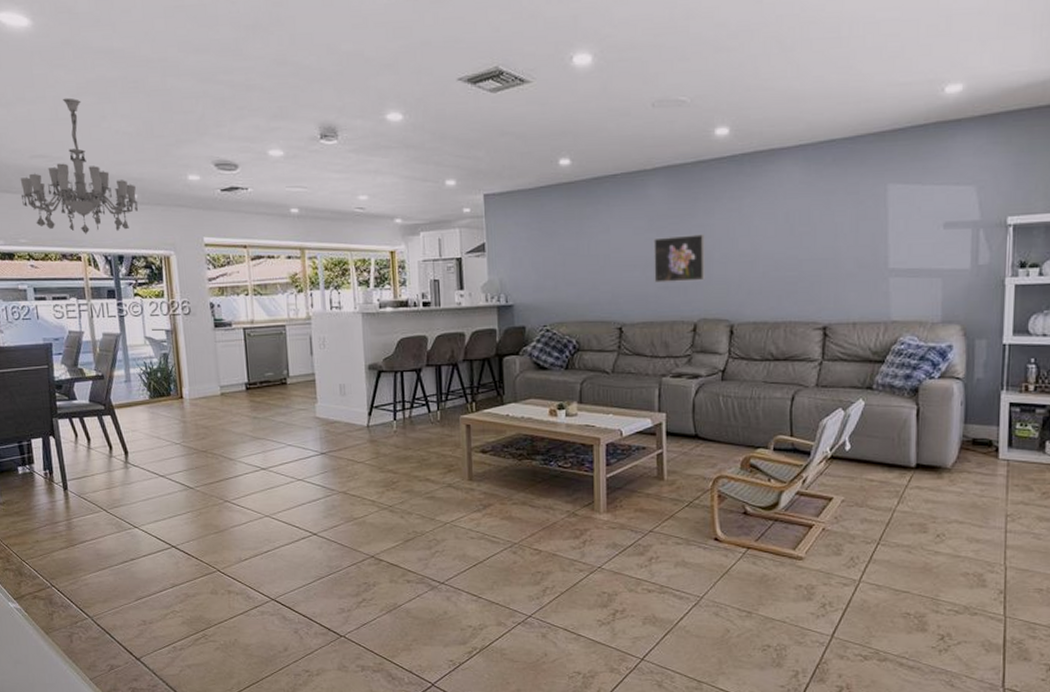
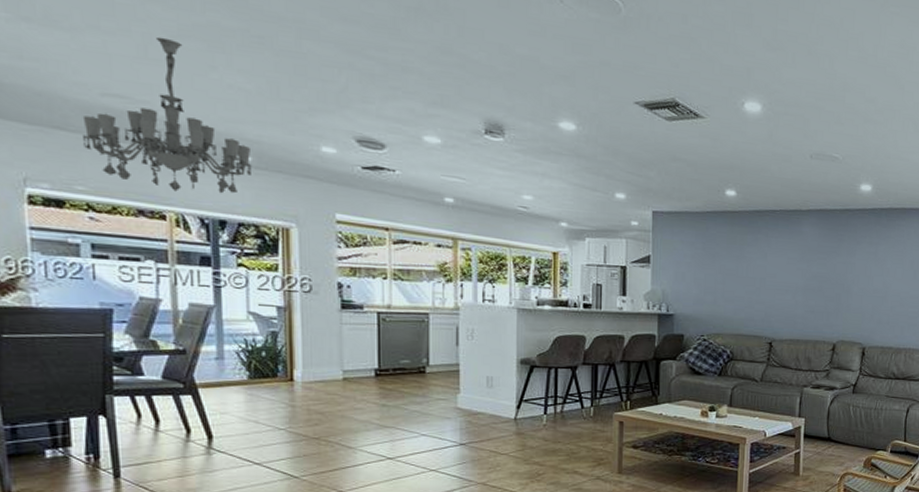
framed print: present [654,234,705,283] -> none [802,269,847,309]

